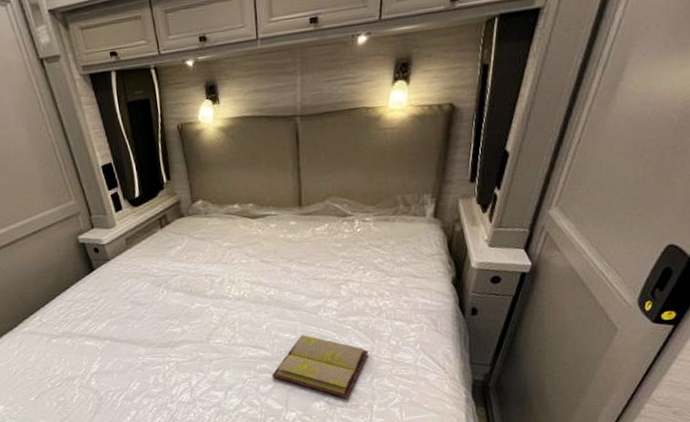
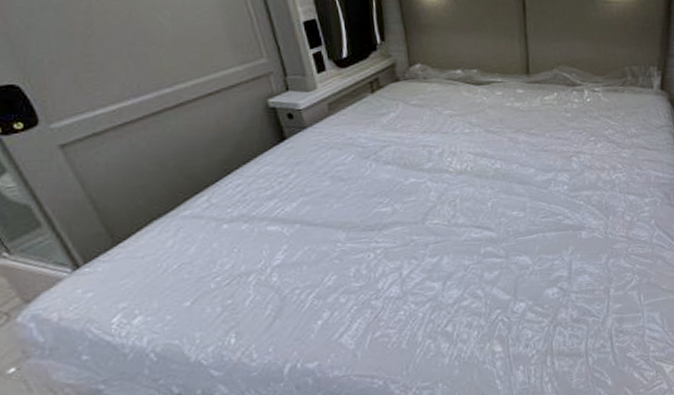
diary: present [271,334,369,399] -> none [497,211,603,283]

